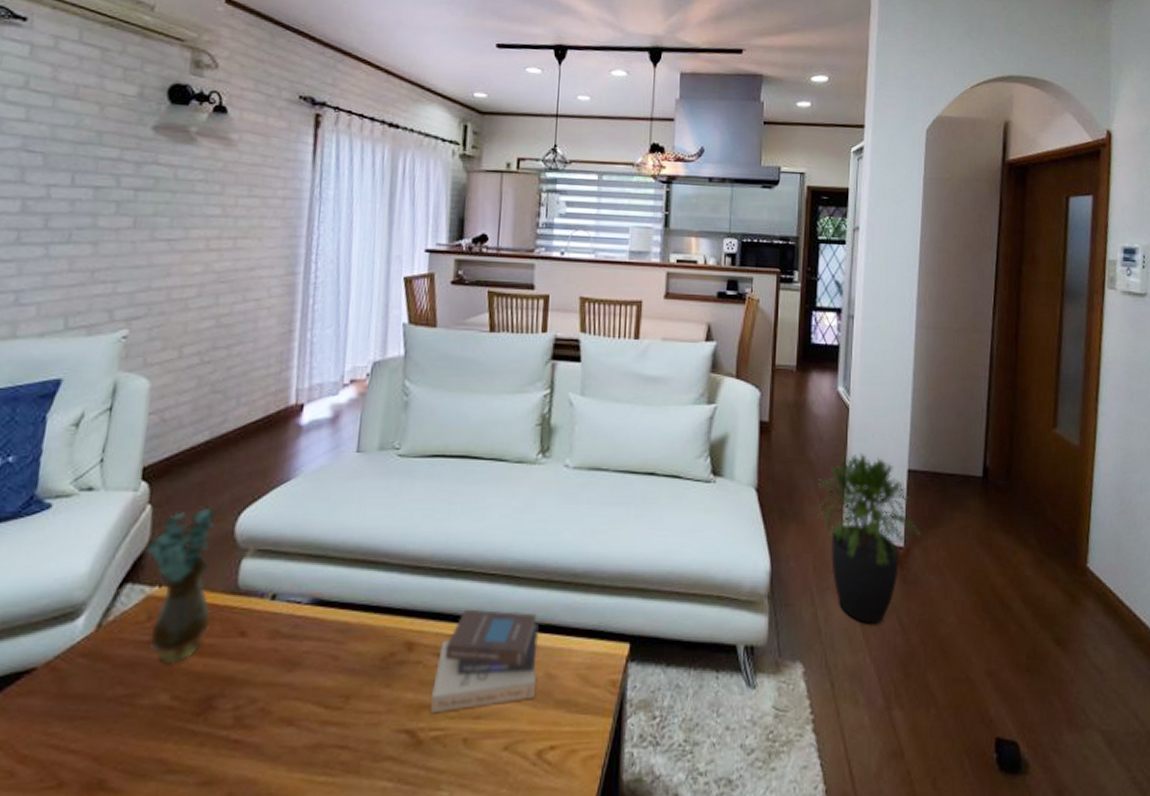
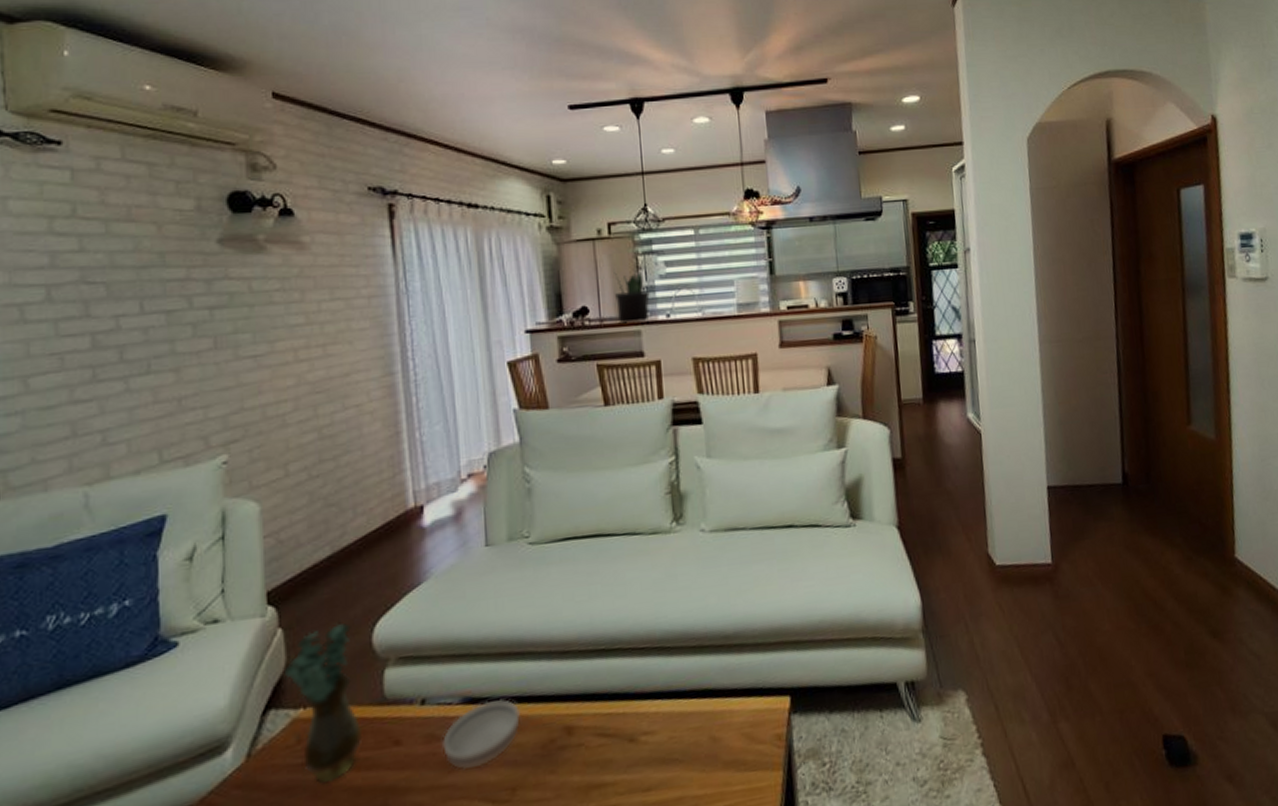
bowl: none [285,604,365,671] -> present [443,698,520,771]
books: present [430,608,540,714] -> none [597,681,702,793]
planter: none [513,205,548,256] -> present [614,270,650,324]
potted plant: present [818,452,920,625] -> none [958,476,1067,644]

